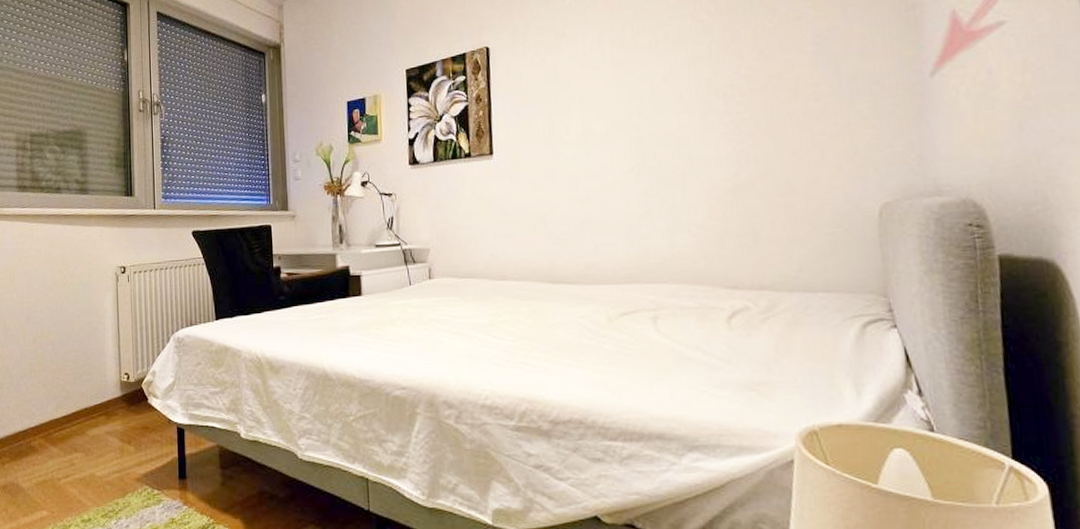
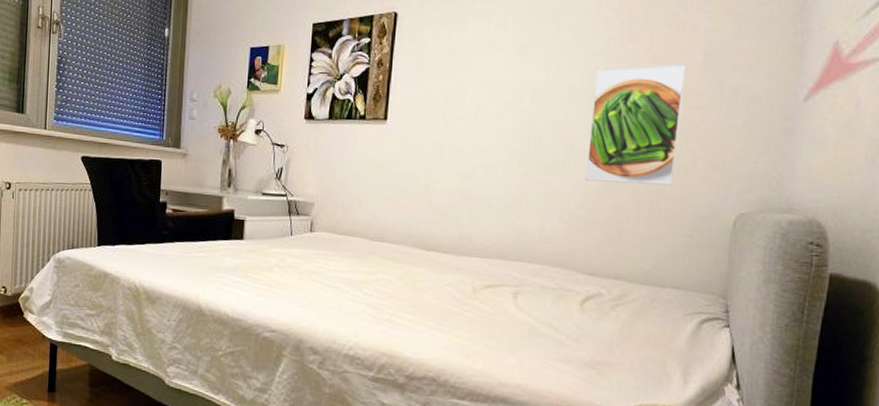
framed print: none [702,56,805,189] -> present [585,64,686,186]

